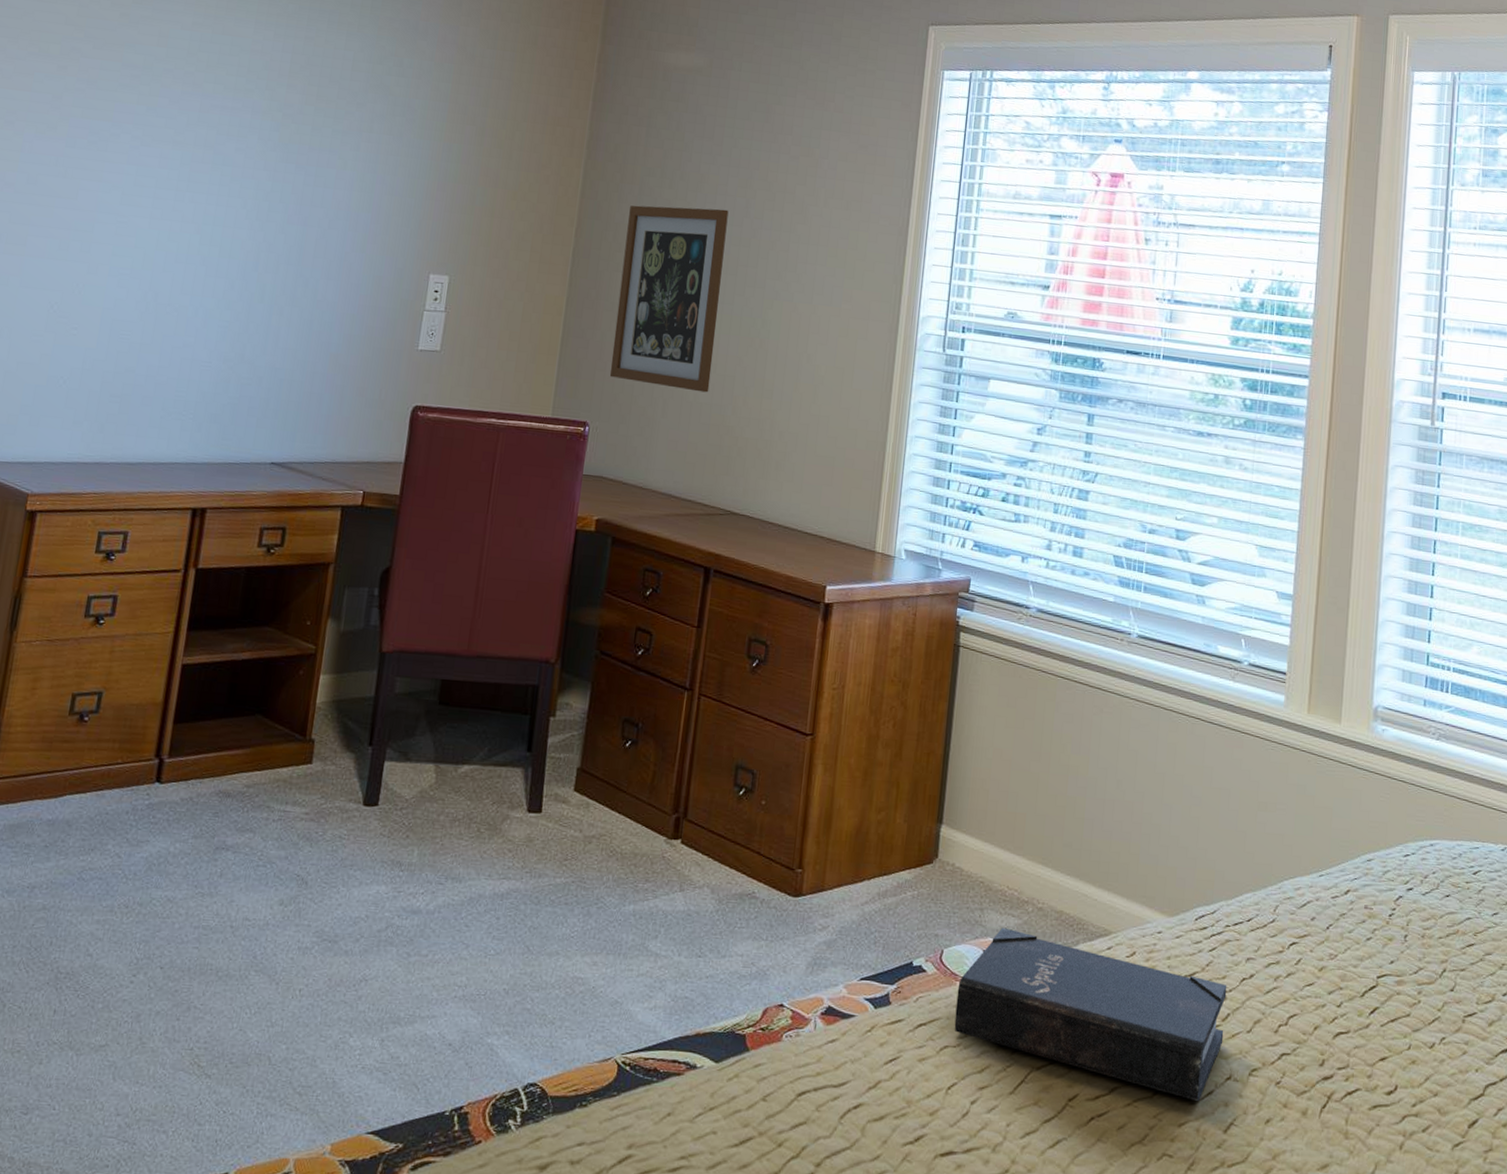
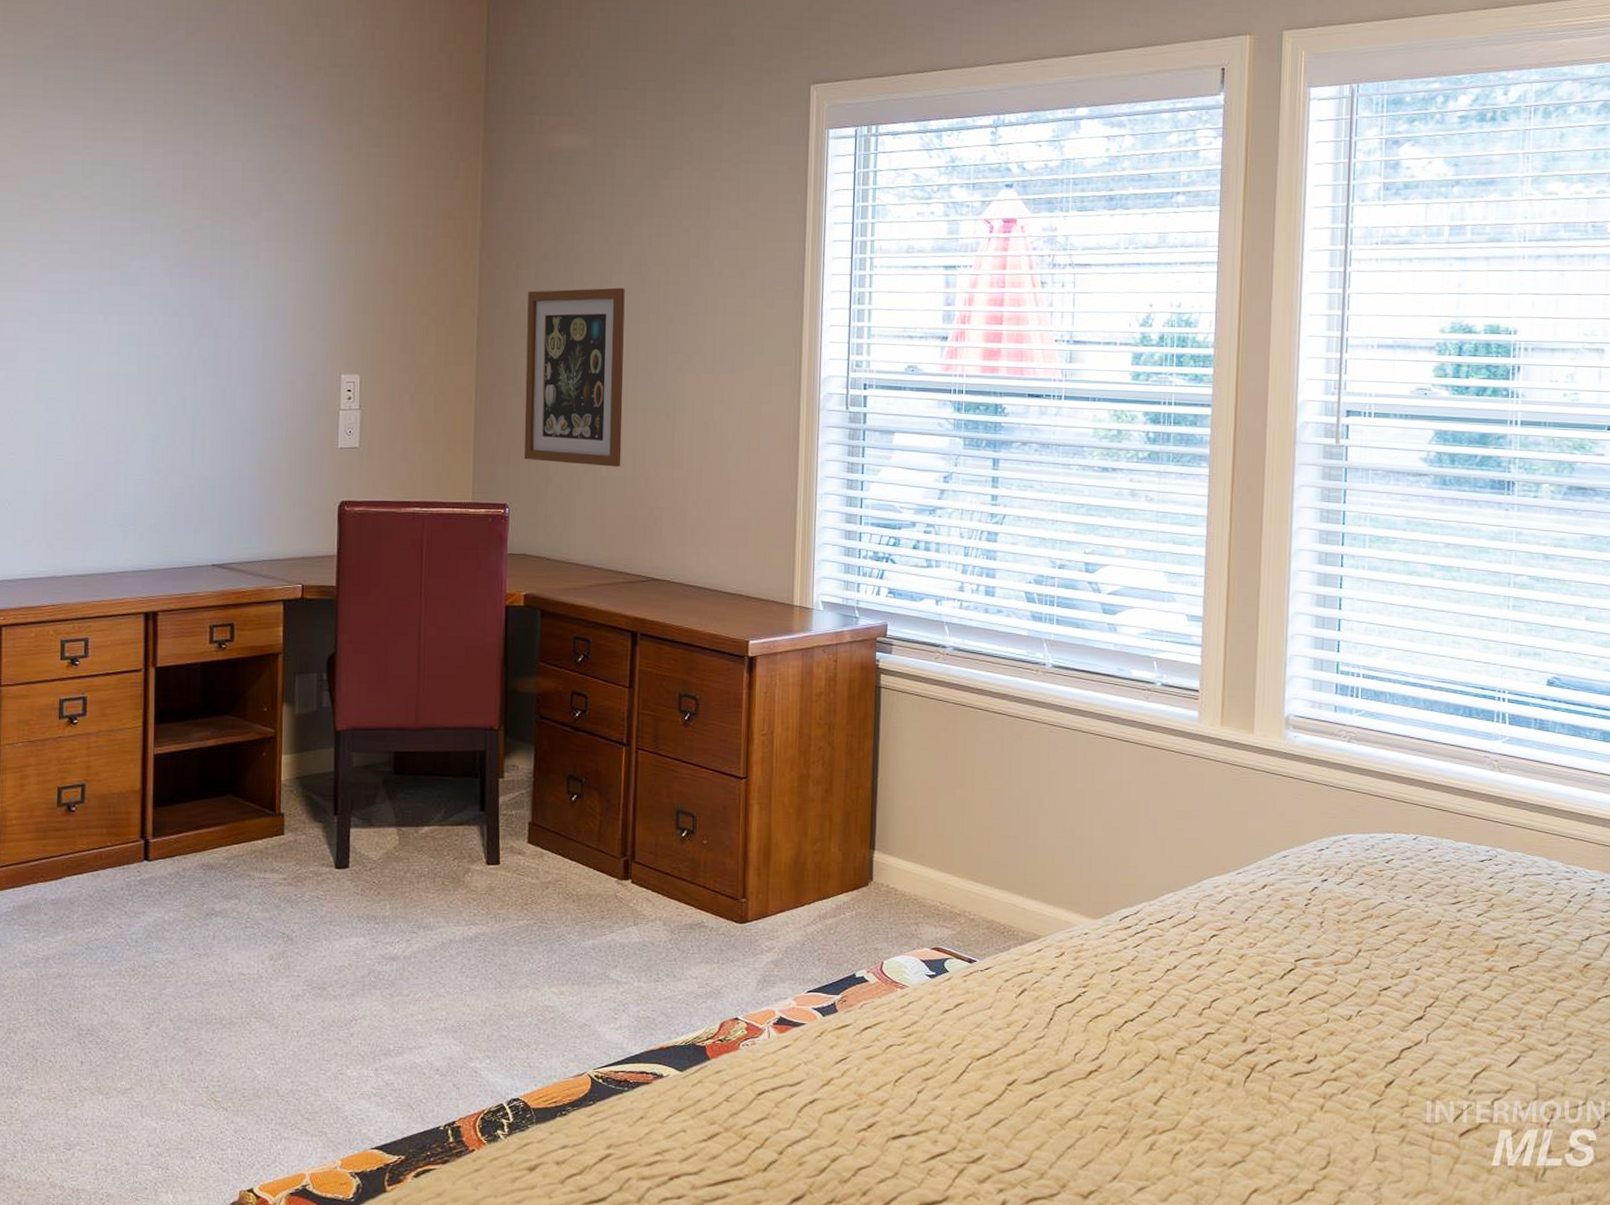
hardback book: present [954,927,1227,1102] -> none [898,938,1152,1080]

